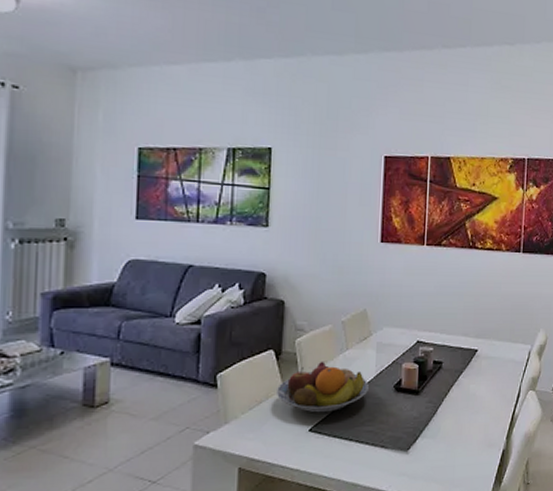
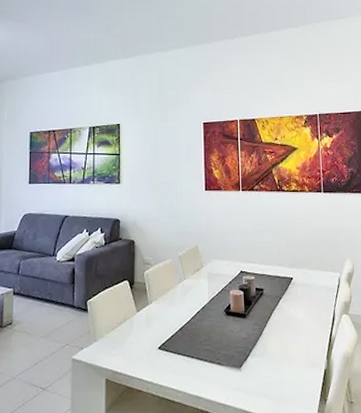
fruit bowl: present [277,361,369,413] -> none [132,289,204,333]

